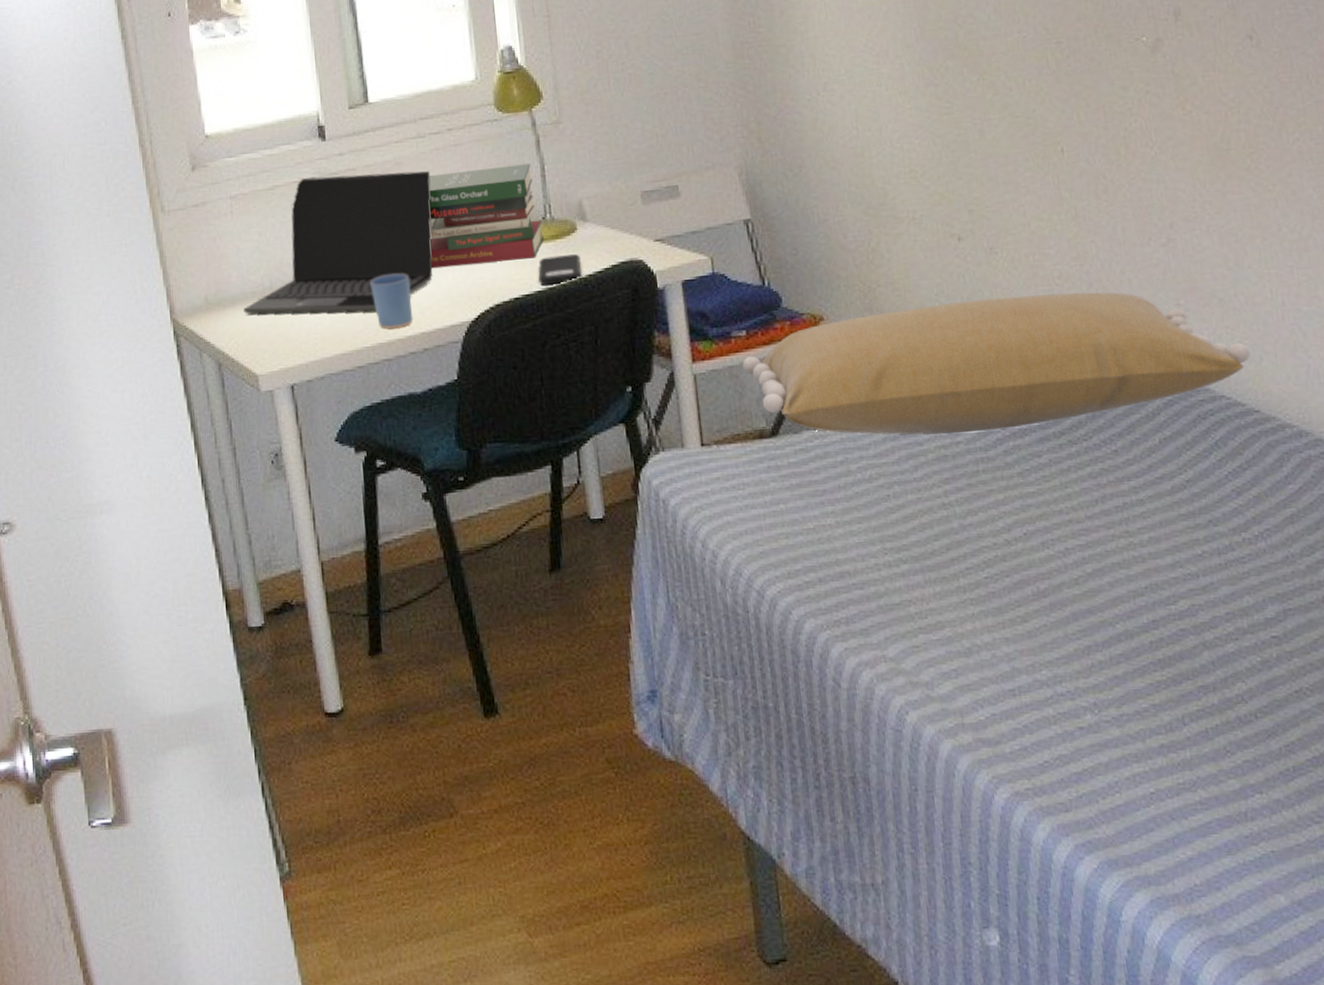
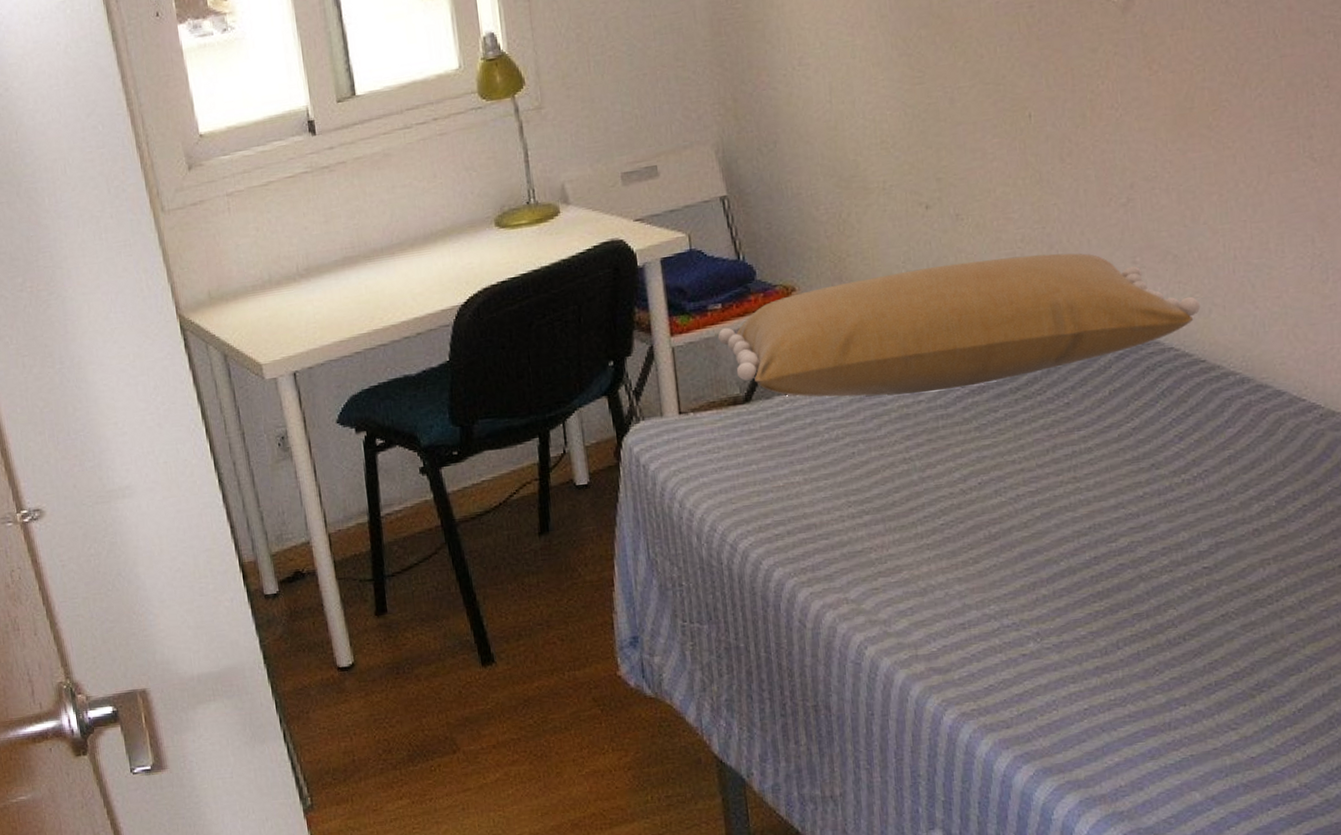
laptop: present [243,171,433,315] -> none [245,161,423,307]
mug: present [370,273,413,329] -> none [364,262,406,316]
books: present [429,163,545,268] -> none [416,149,529,255]
phone: present [538,254,582,285] -> none [523,236,566,268]

